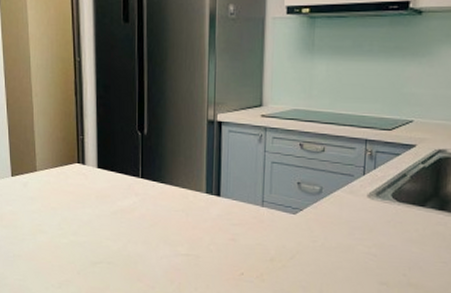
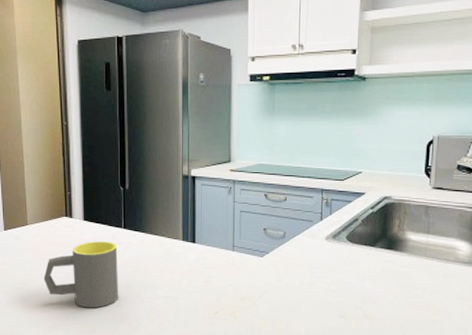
mug: none [53,191,135,264] -> present [43,241,119,308]

